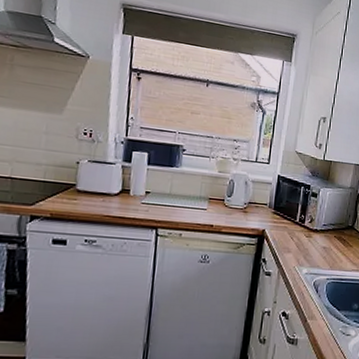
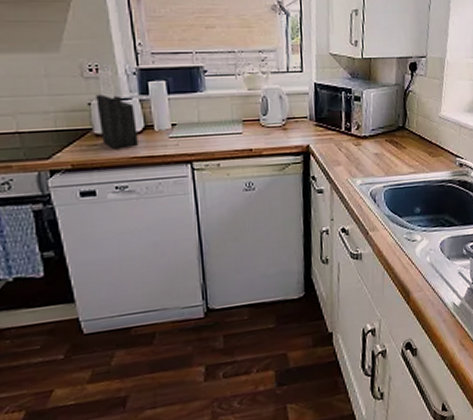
knife block: none [82,135,116,207] -> present [96,70,138,150]

